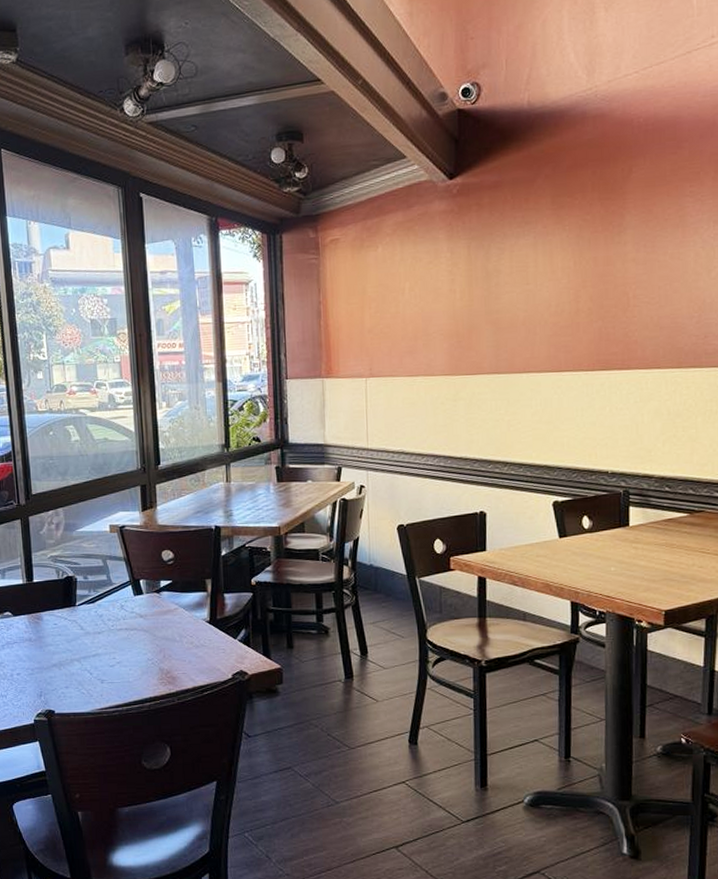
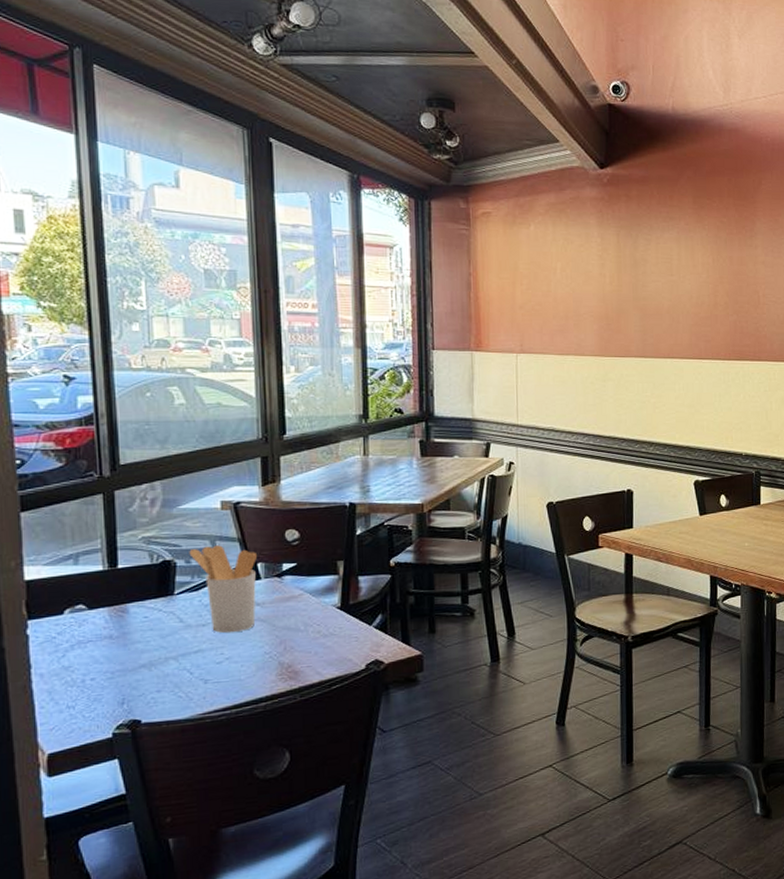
utensil holder: none [86,564,140,641] -> present [189,545,257,634]

